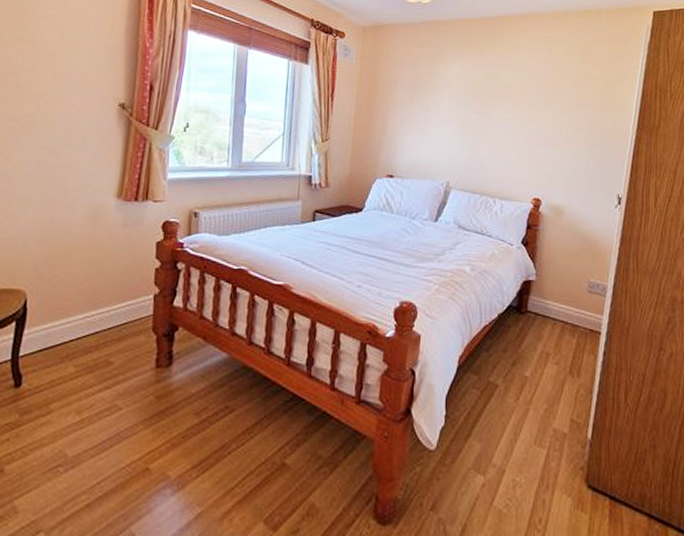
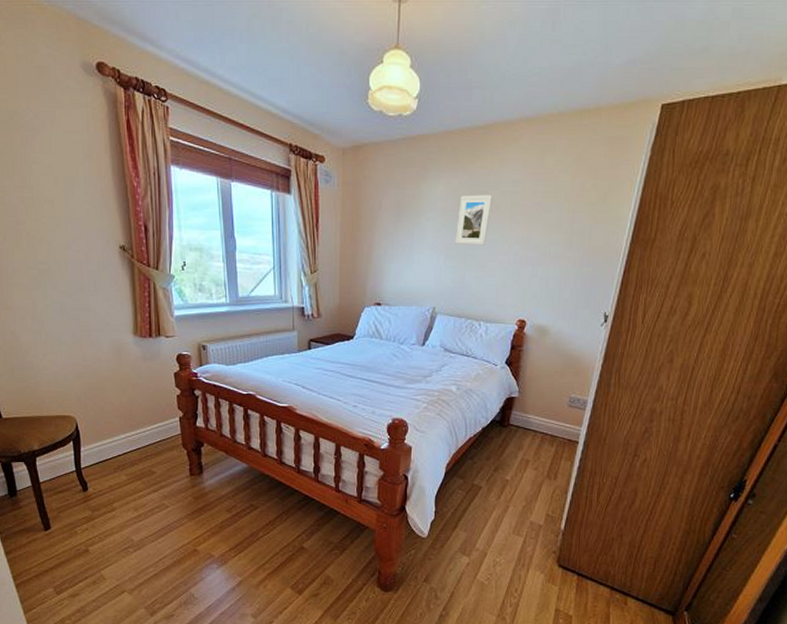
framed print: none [469,76,505,124] -> present [455,194,492,246]

